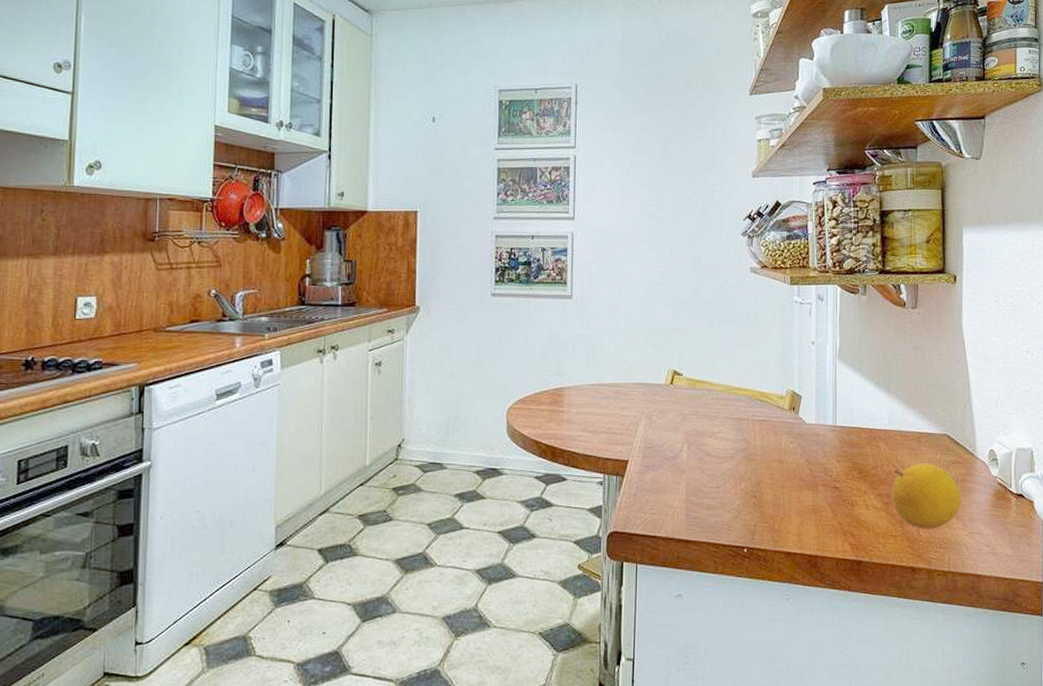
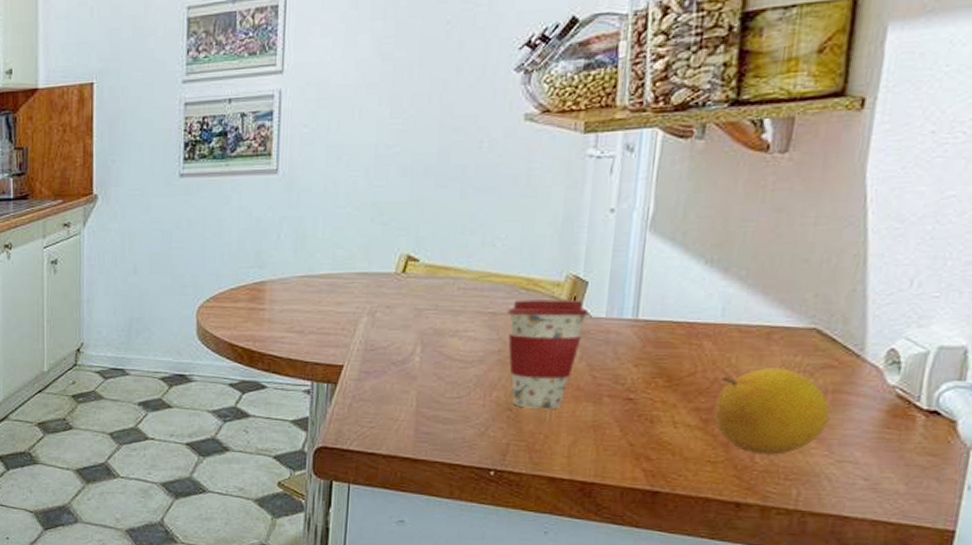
coffee cup: none [748,408,804,496] -> present [507,300,589,409]

